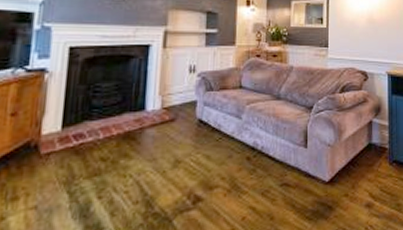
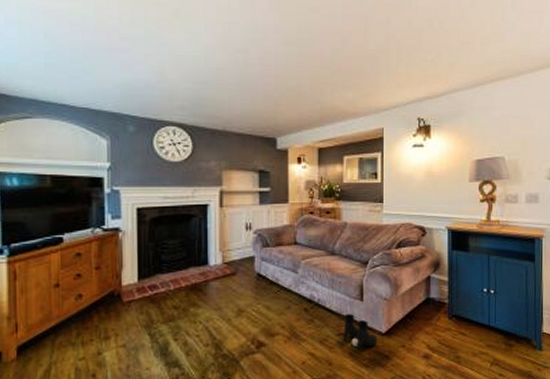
boots: none [286,161,321,200] -> present [343,313,378,349]

